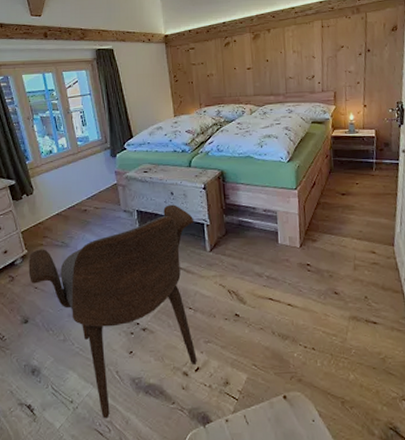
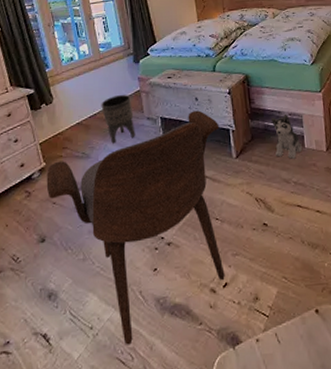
planter: none [79,188,112,234] -> present [101,95,135,144]
plush toy: none [246,211,275,254] -> present [271,115,302,159]

